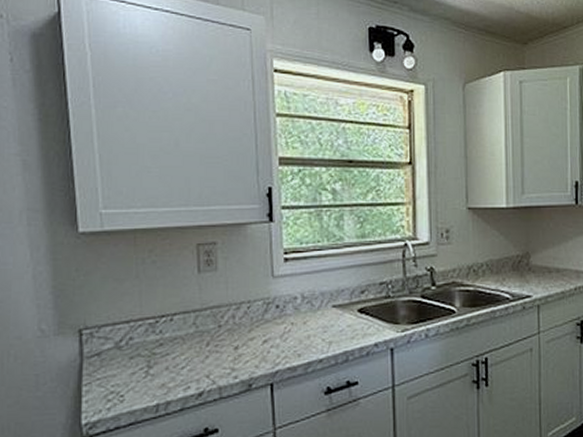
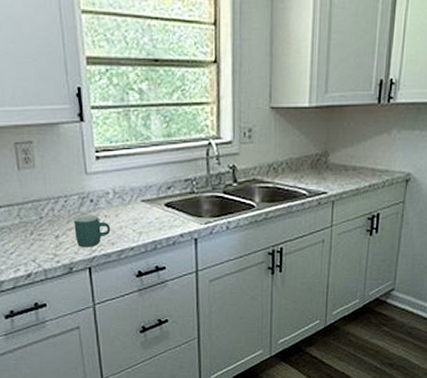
mug: none [256,323,298,360] -> present [74,215,111,247]

